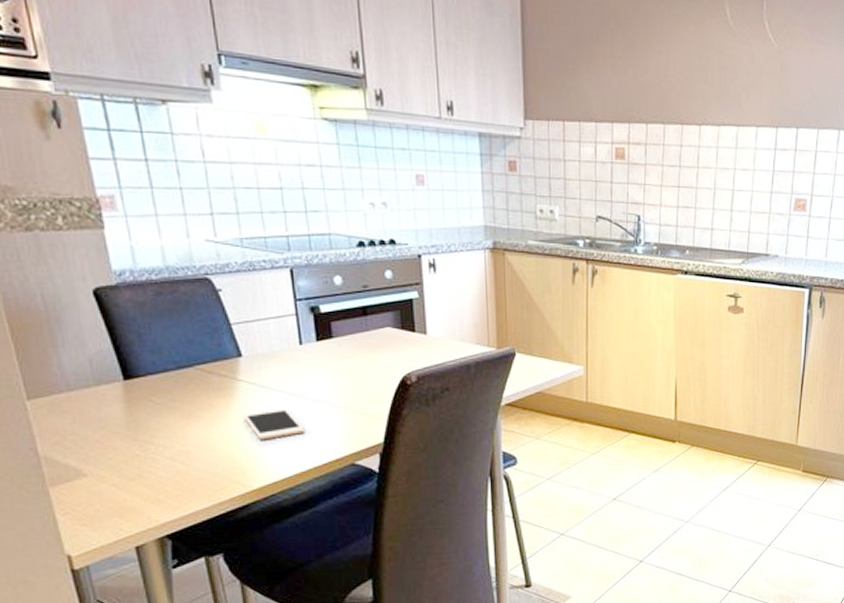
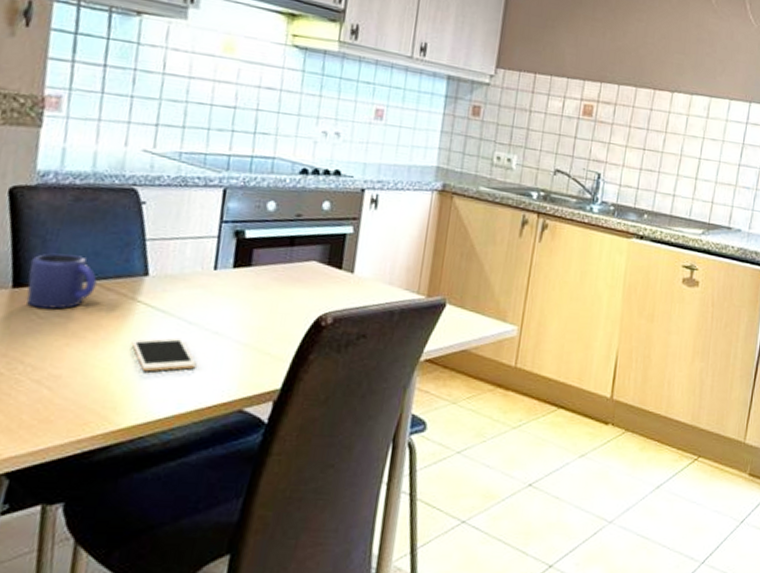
mug: none [132,345,198,395] -> present [26,253,97,309]

